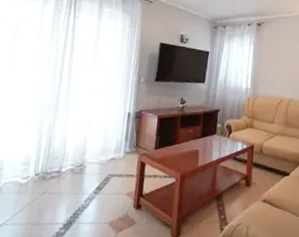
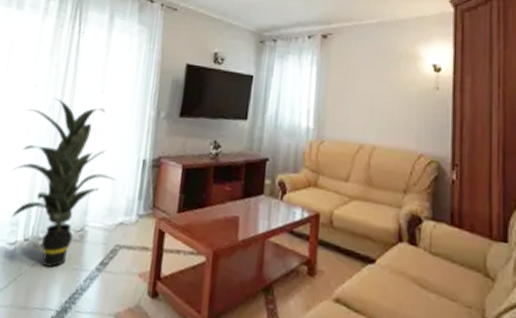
indoor plant: none [23,68,107,194] -> present [11,98,115,268]

